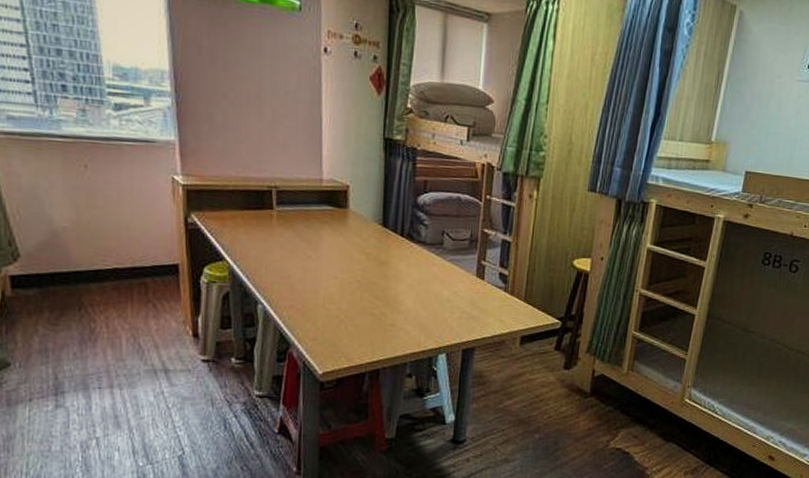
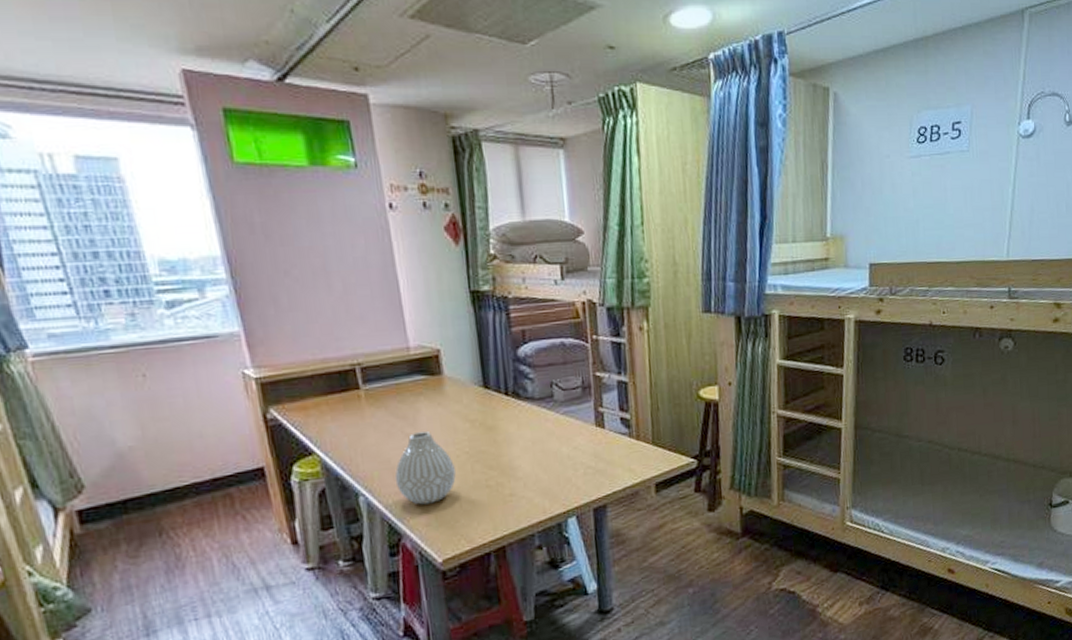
vase: none [291,256,346,321] -> present [394,431,456,505]

